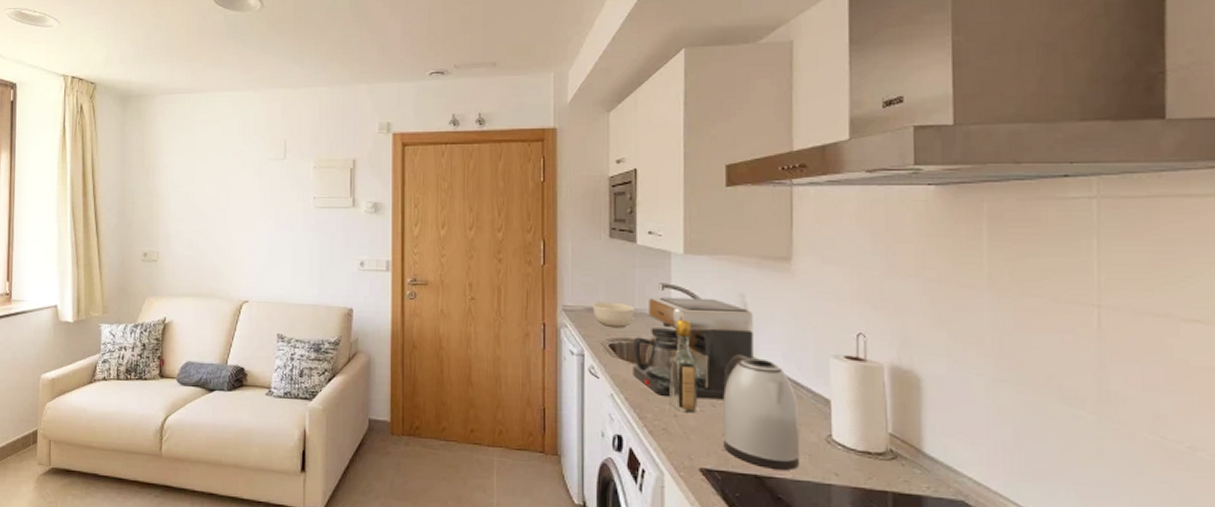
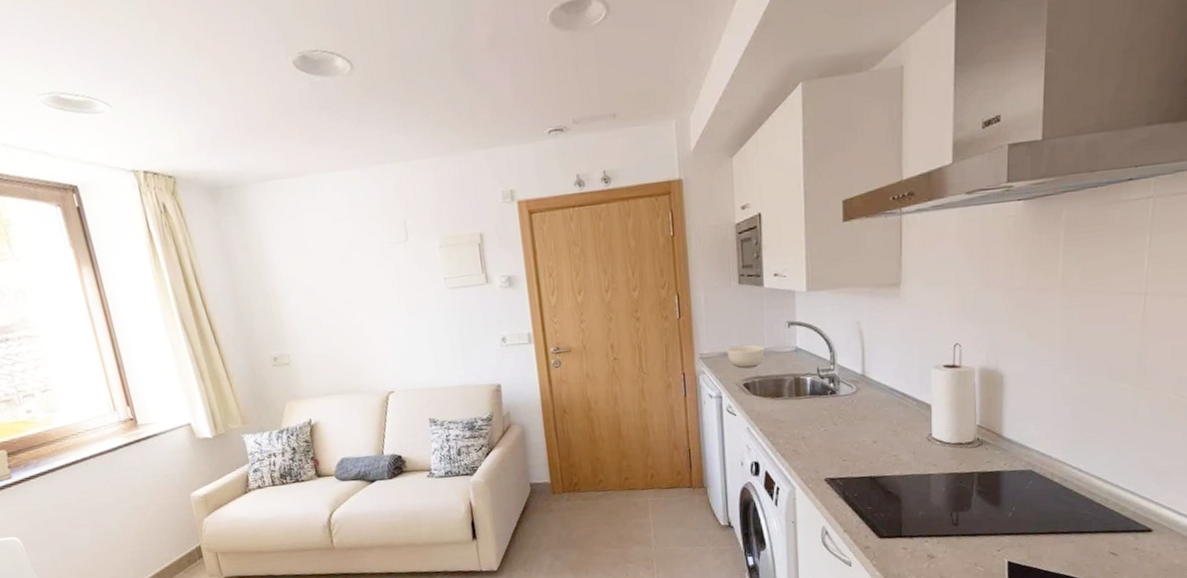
coffee maker: present [633,297,753,400] -> none [764,329,868,424]
bottle: present [669,319,698,413] -> none [796,352,822,434]
kettle: present [722,354,800,470] -> none [843,376,906,470]

